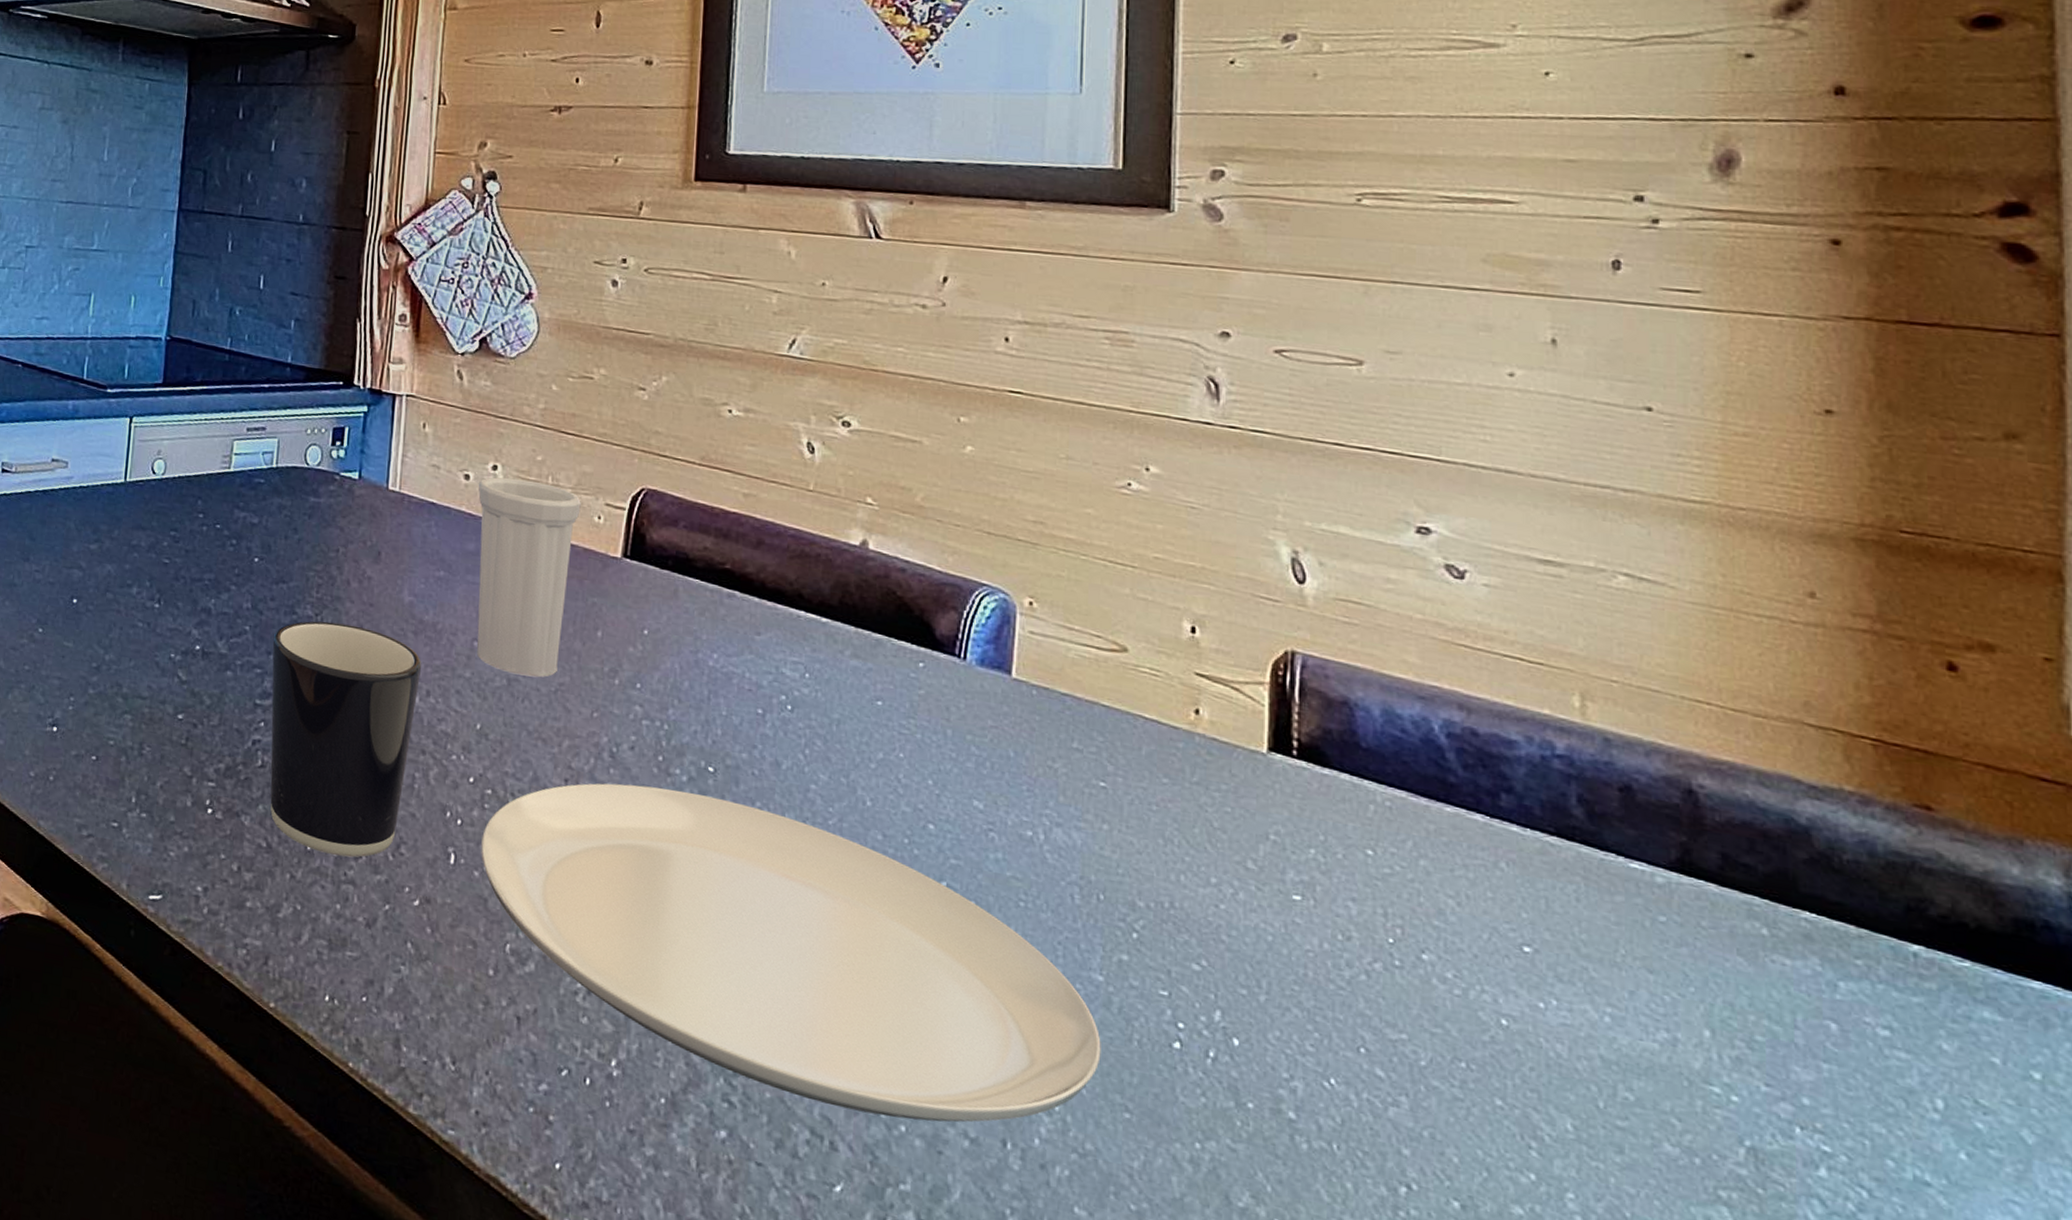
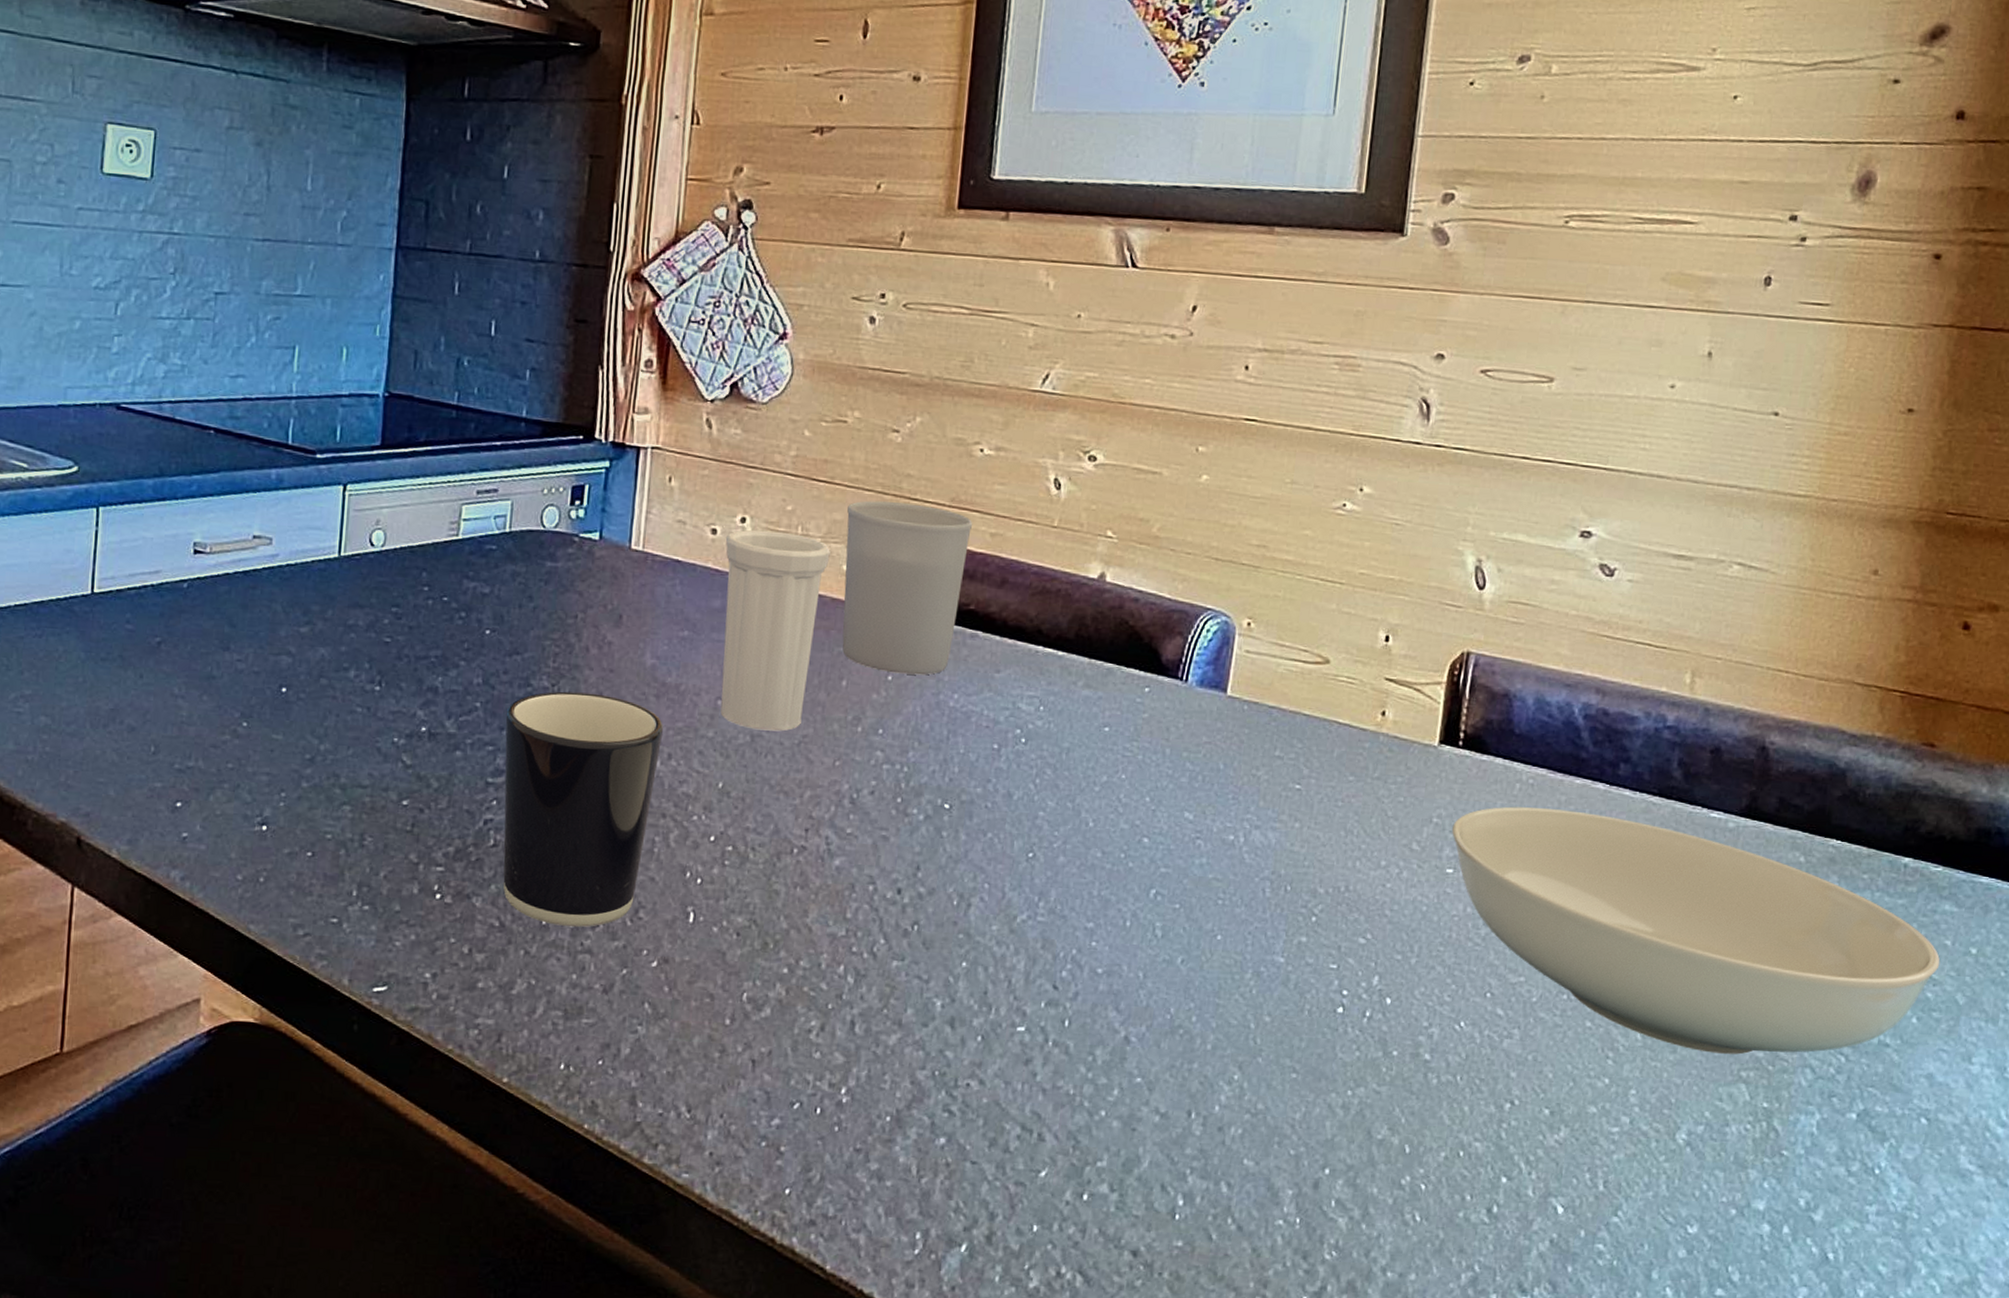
plate: present [481,783,1101,1123] -> none [720,828,1278,1105]
candle holder: none [596,455,725,632] -> present [842,500,973,675]
bowl: none [1295,829,1989,1181] -> present [1452,806,1941,1055]

